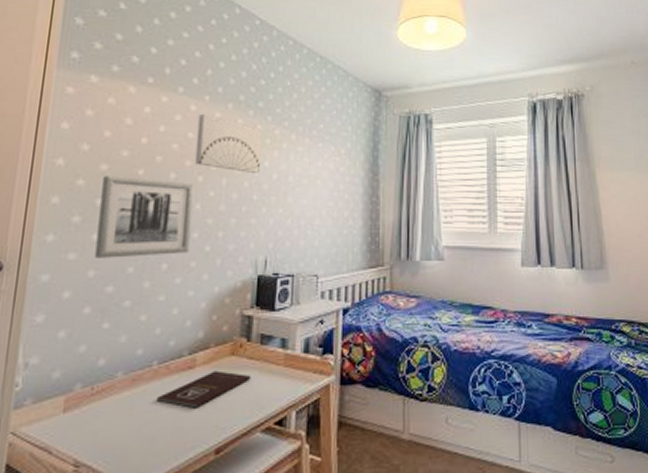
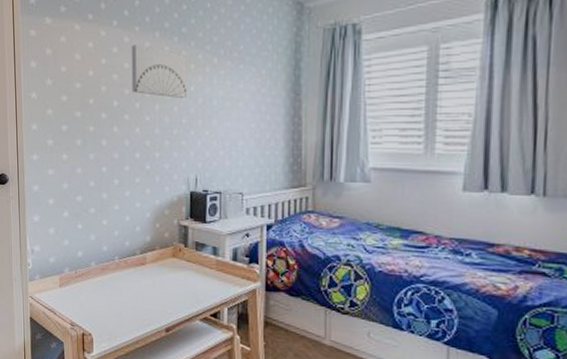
wall art: present [95,176,194,258] -> none [65,106,134,174]
book: present [155,370,252,408] -> none [119,268,190,296]

